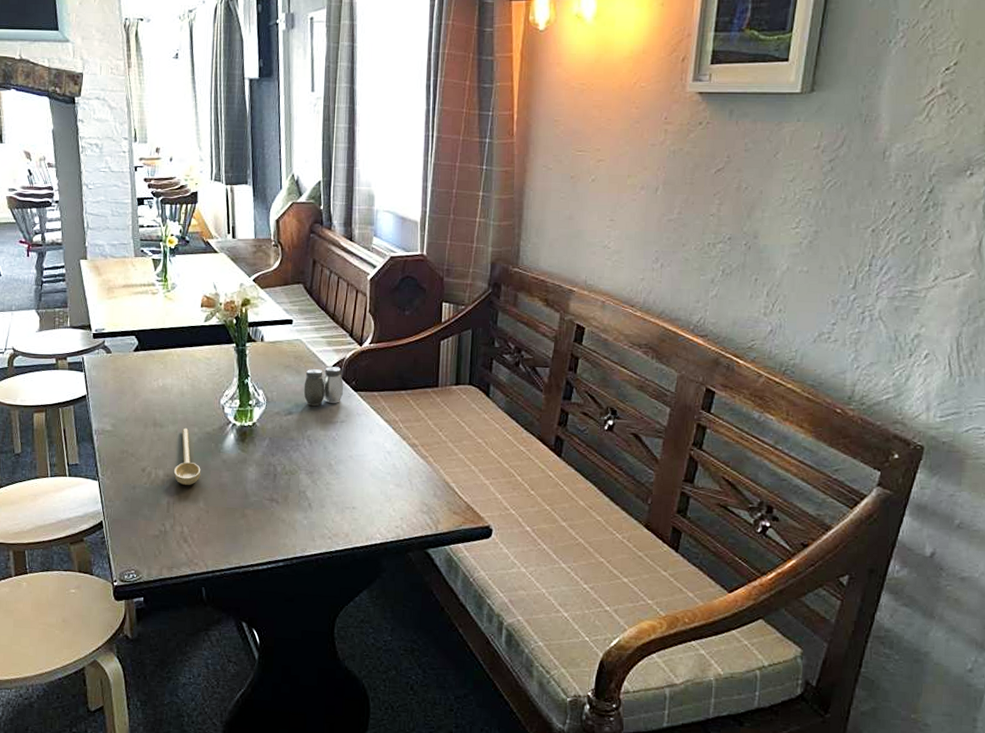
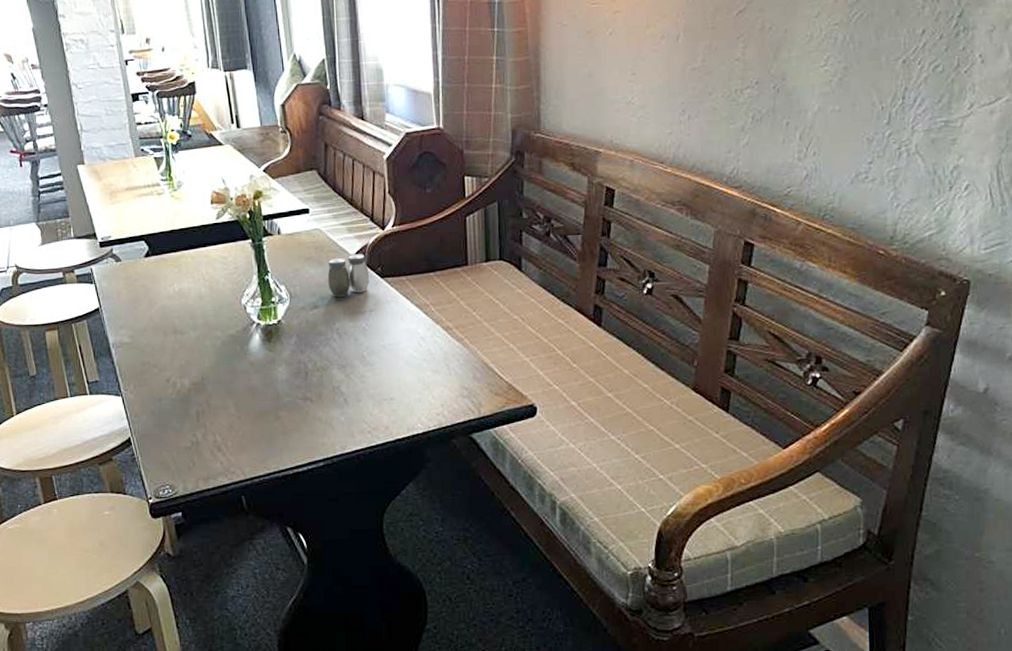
spoon: present [173,427,201,486] -> none [199,332,229,393]

